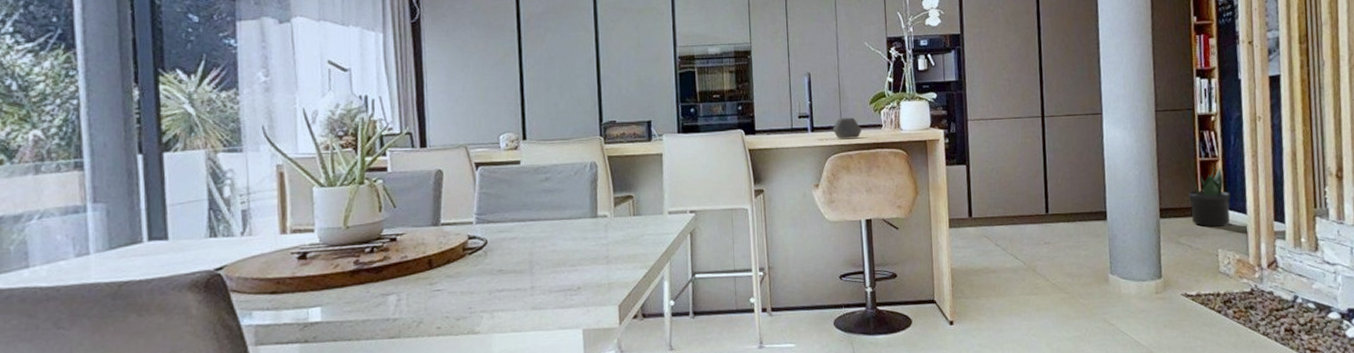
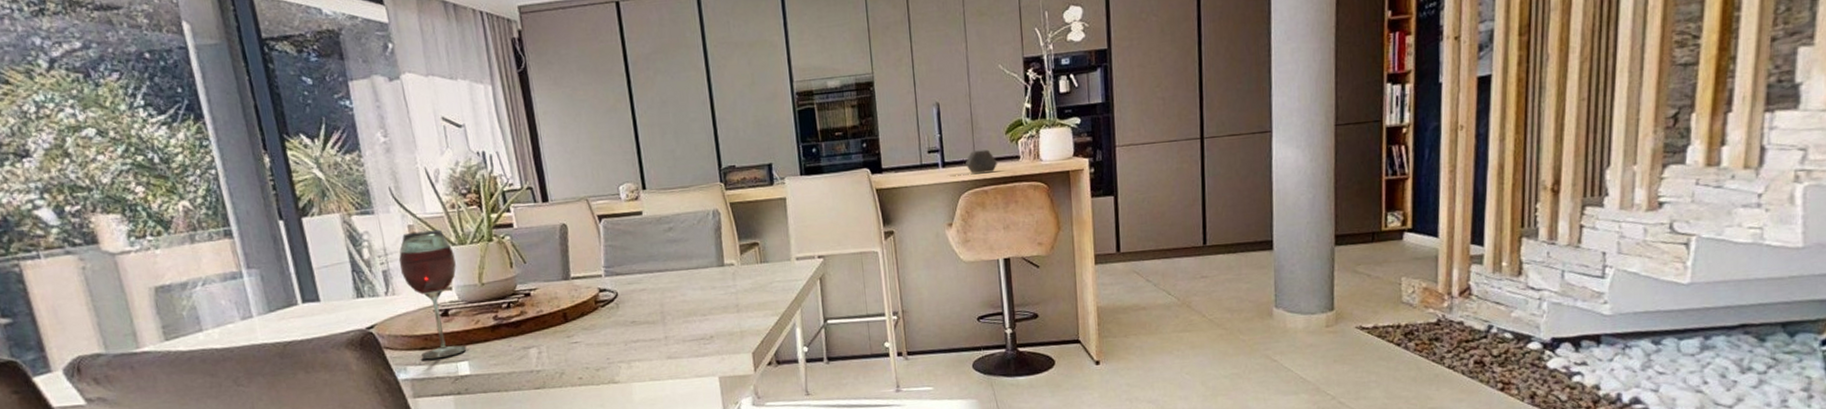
wineglass: none [261,170,322,305] -> present [398,229,467,360]
planter: present [1187,167,1231,227] -> none [1369,186,1420,254]

